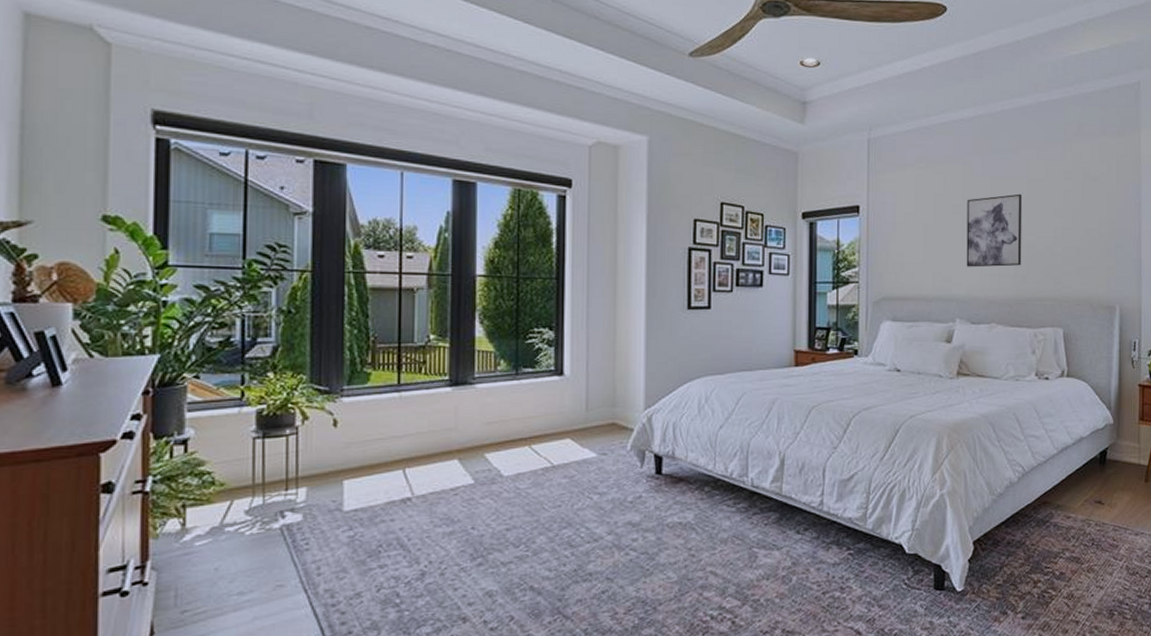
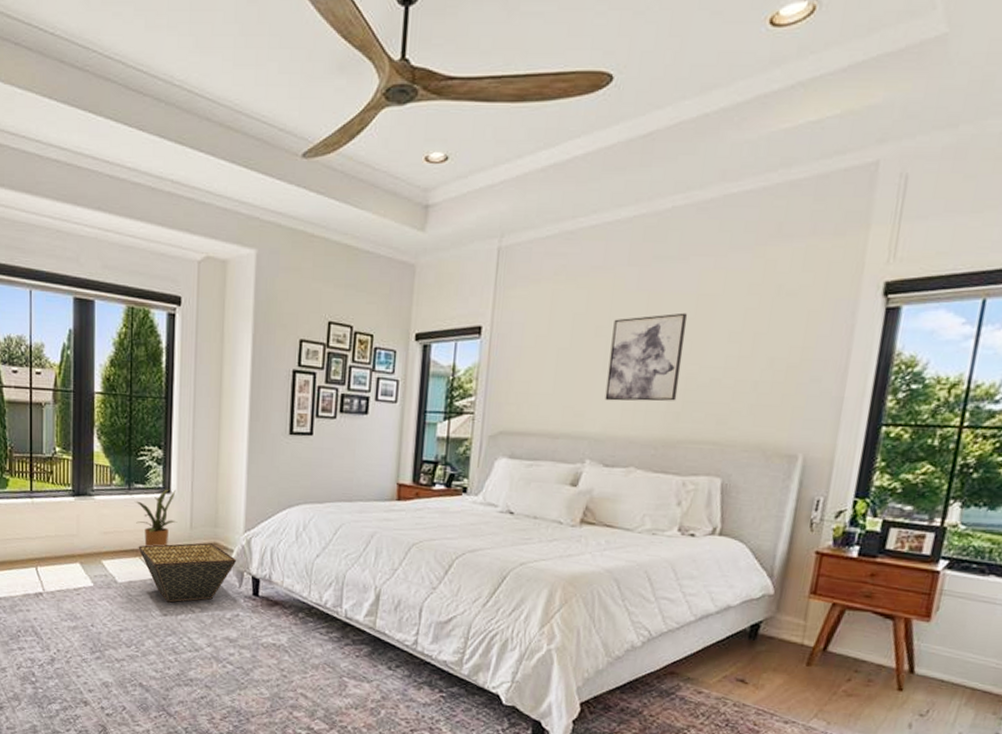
house plant: none [524,371,572,435] -> present [135,489,178,547]
basket: none [527,424,638,492] -> present [138,543,237,603]

